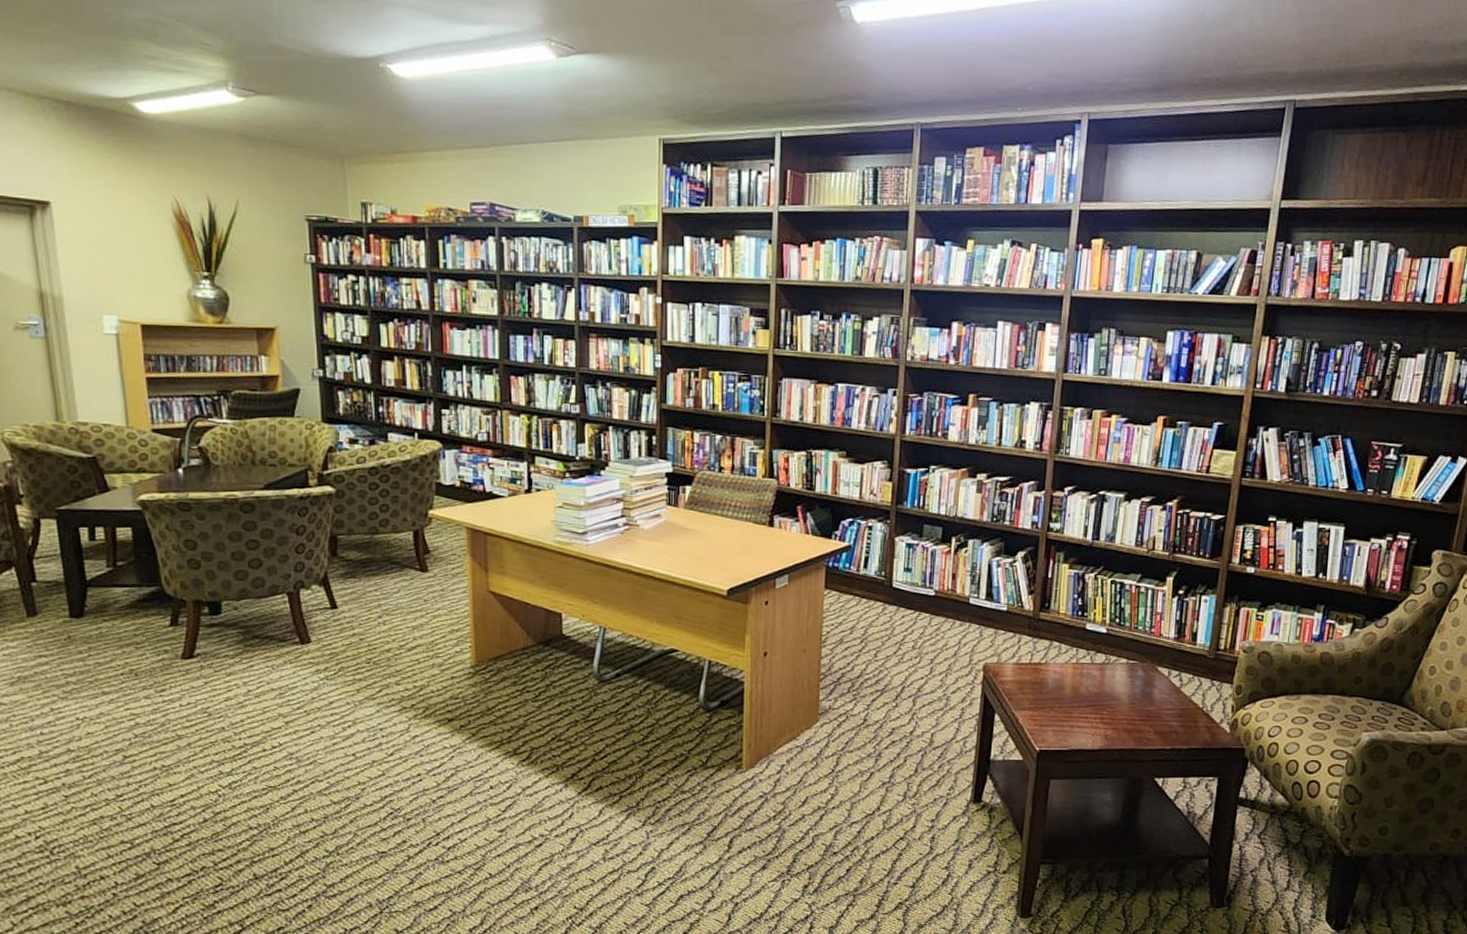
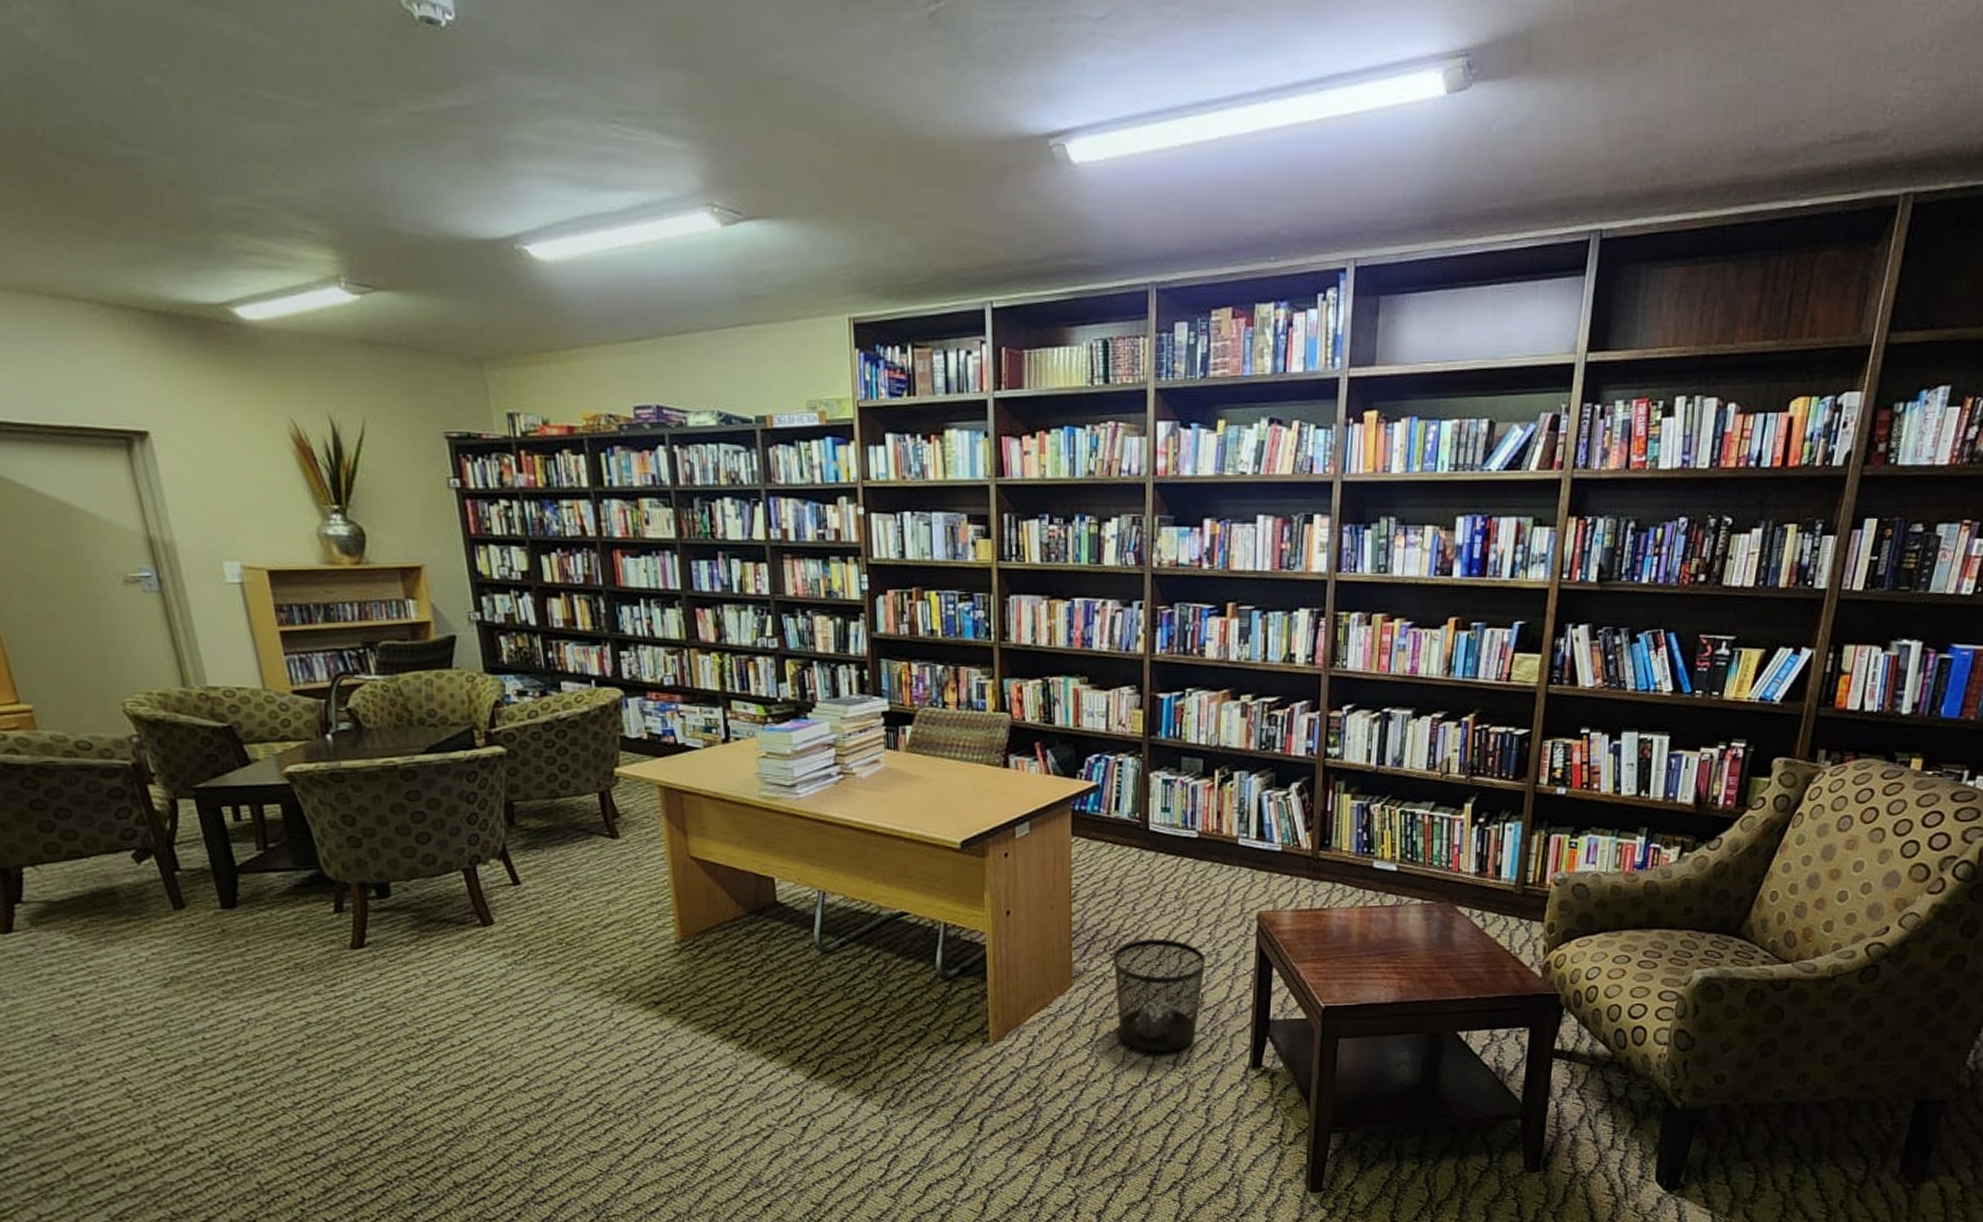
waste bin: none [855,682,936,785] -> present [1112,938,1205,1053]

